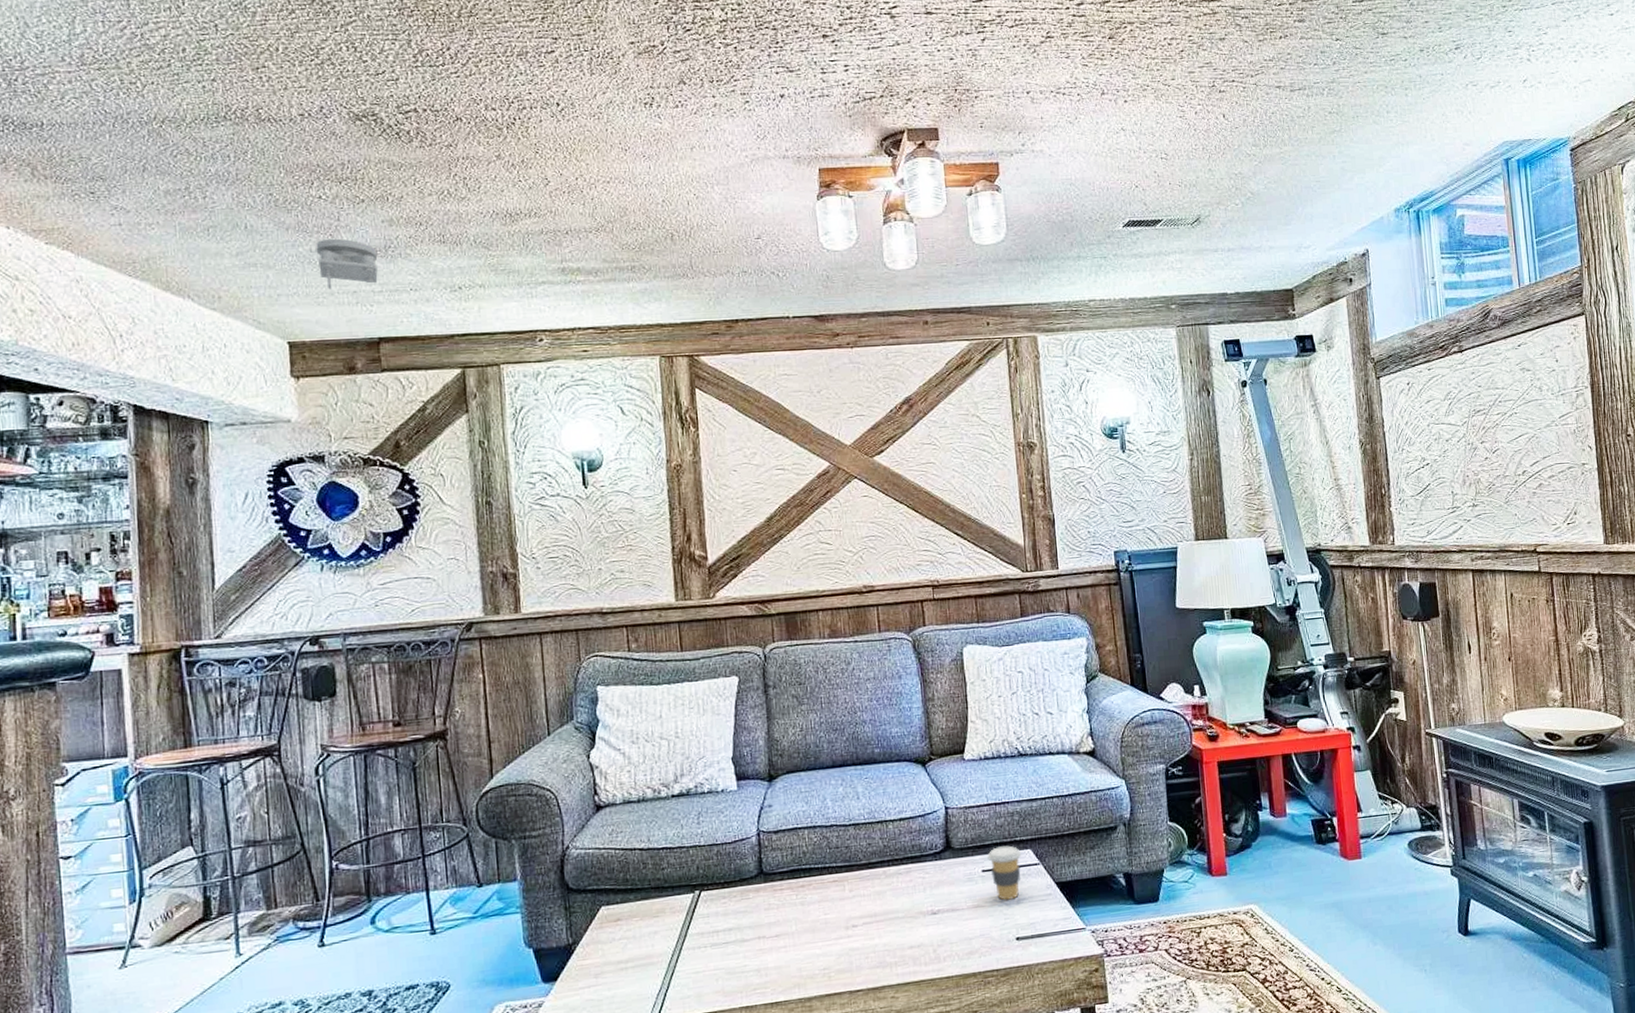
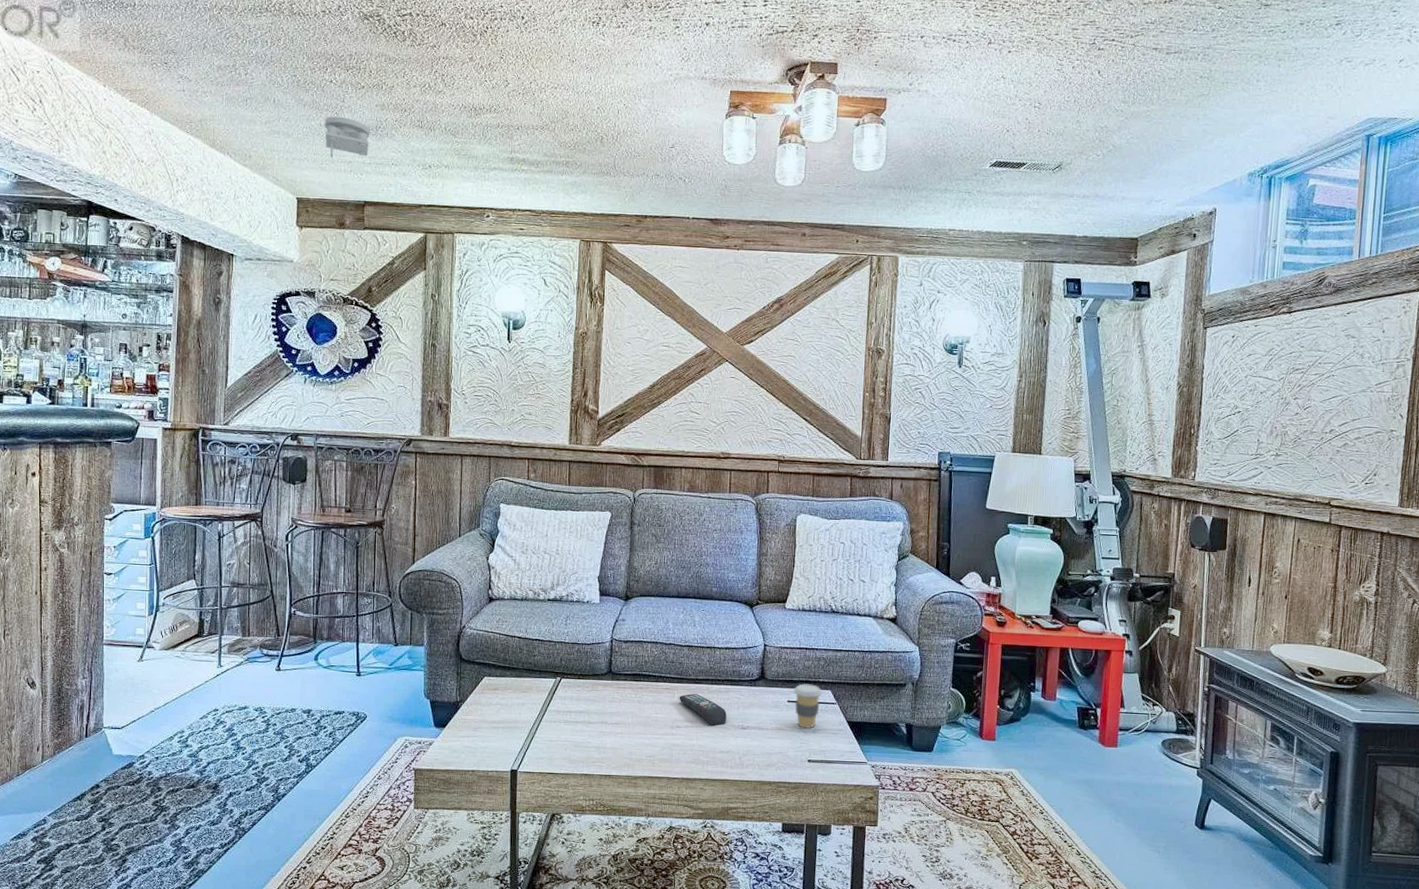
remote control: none [850,881,912,917] -> present [679,694,727,726]

